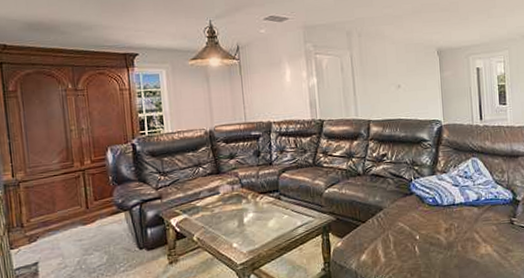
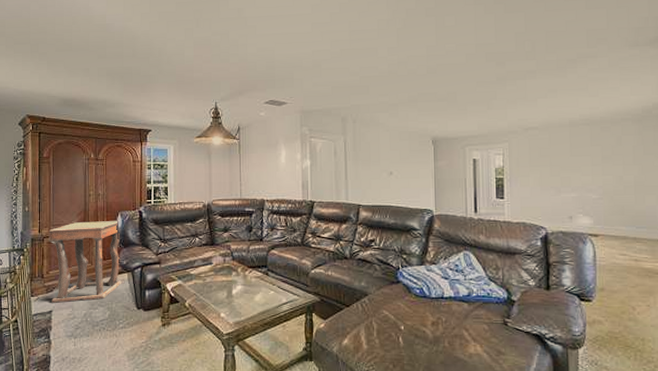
side table: none [24,157,119,253] -> present [48,221,122,303]

